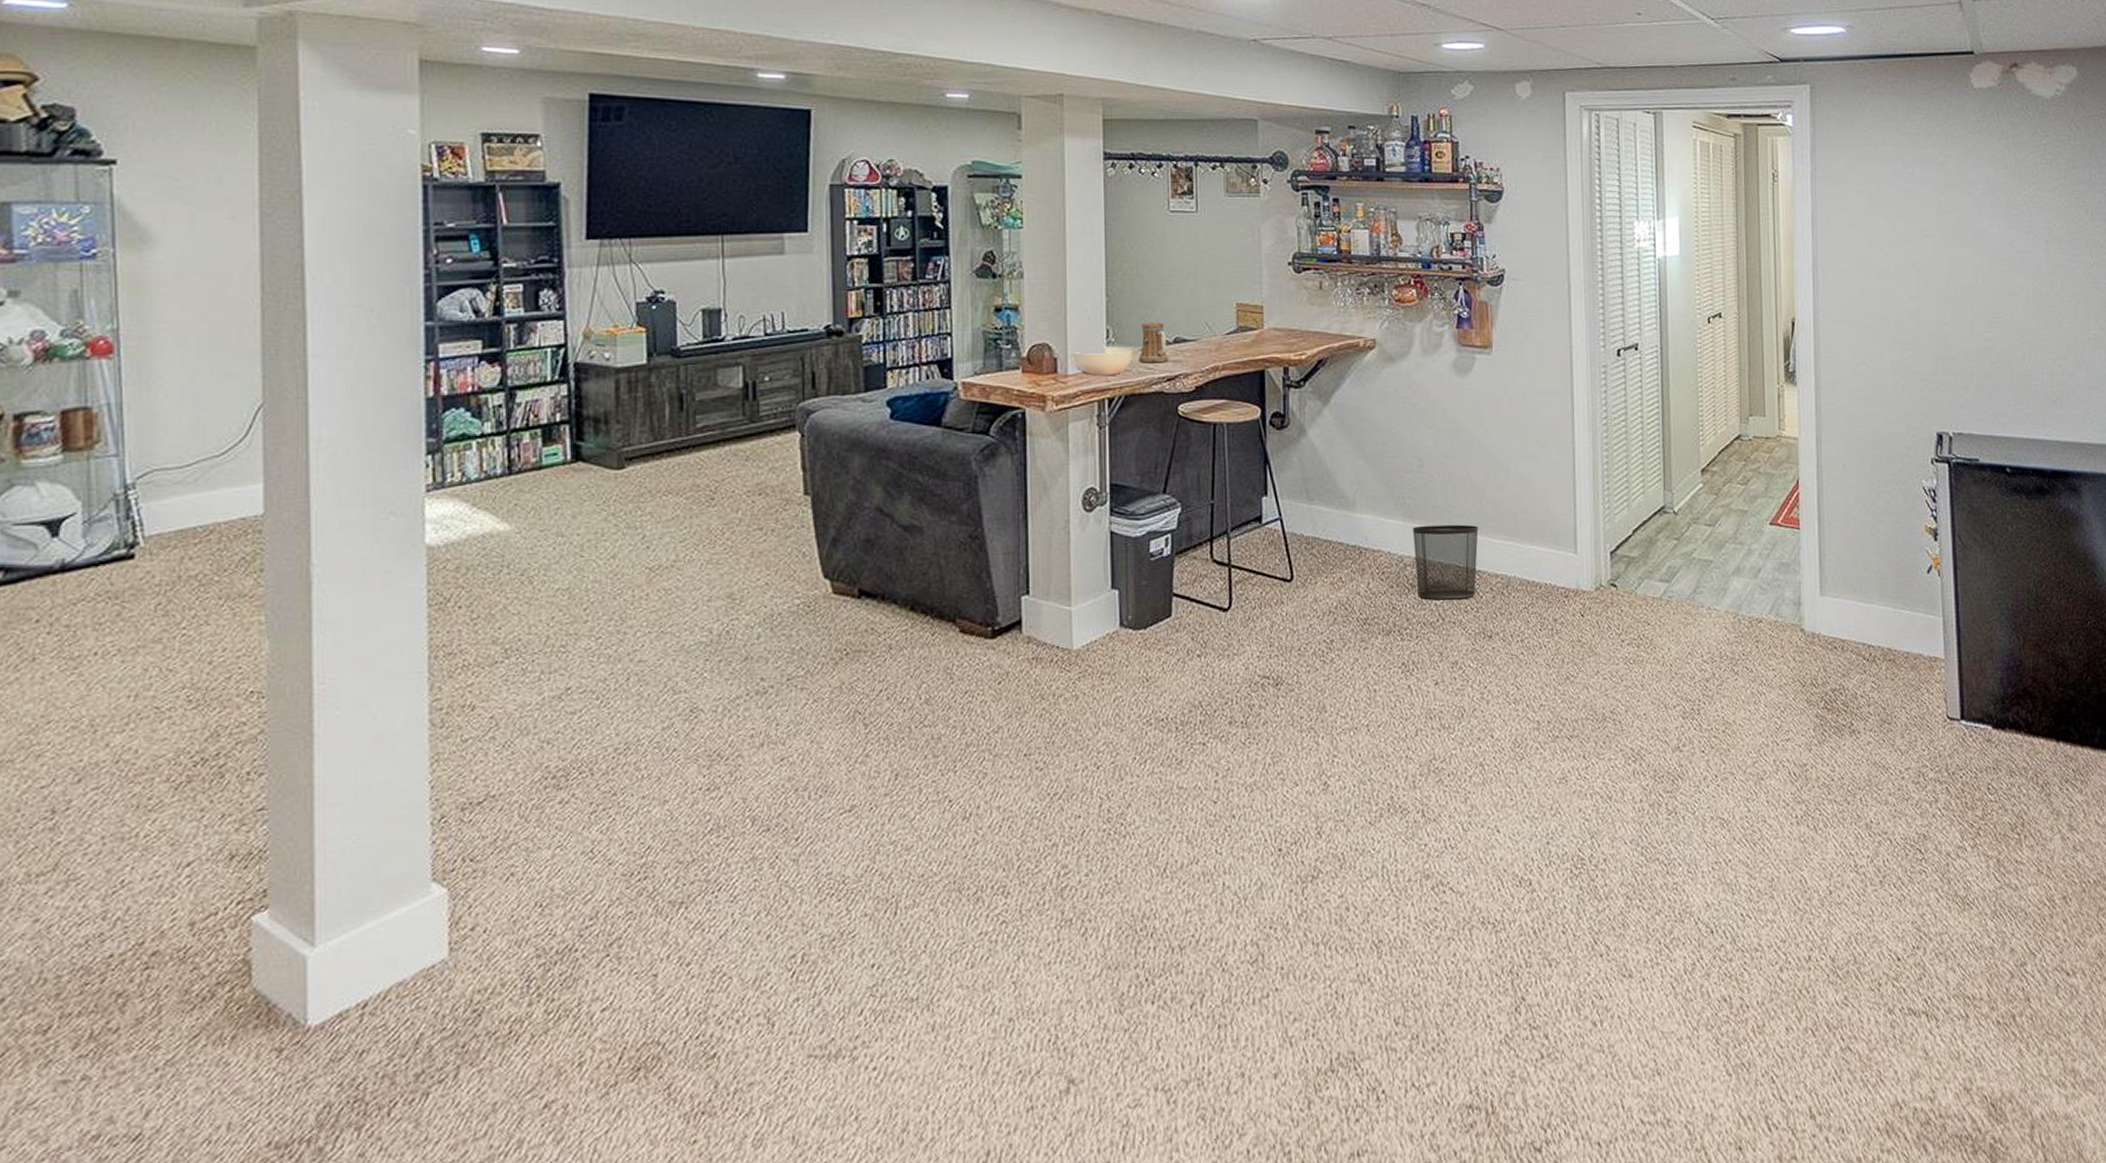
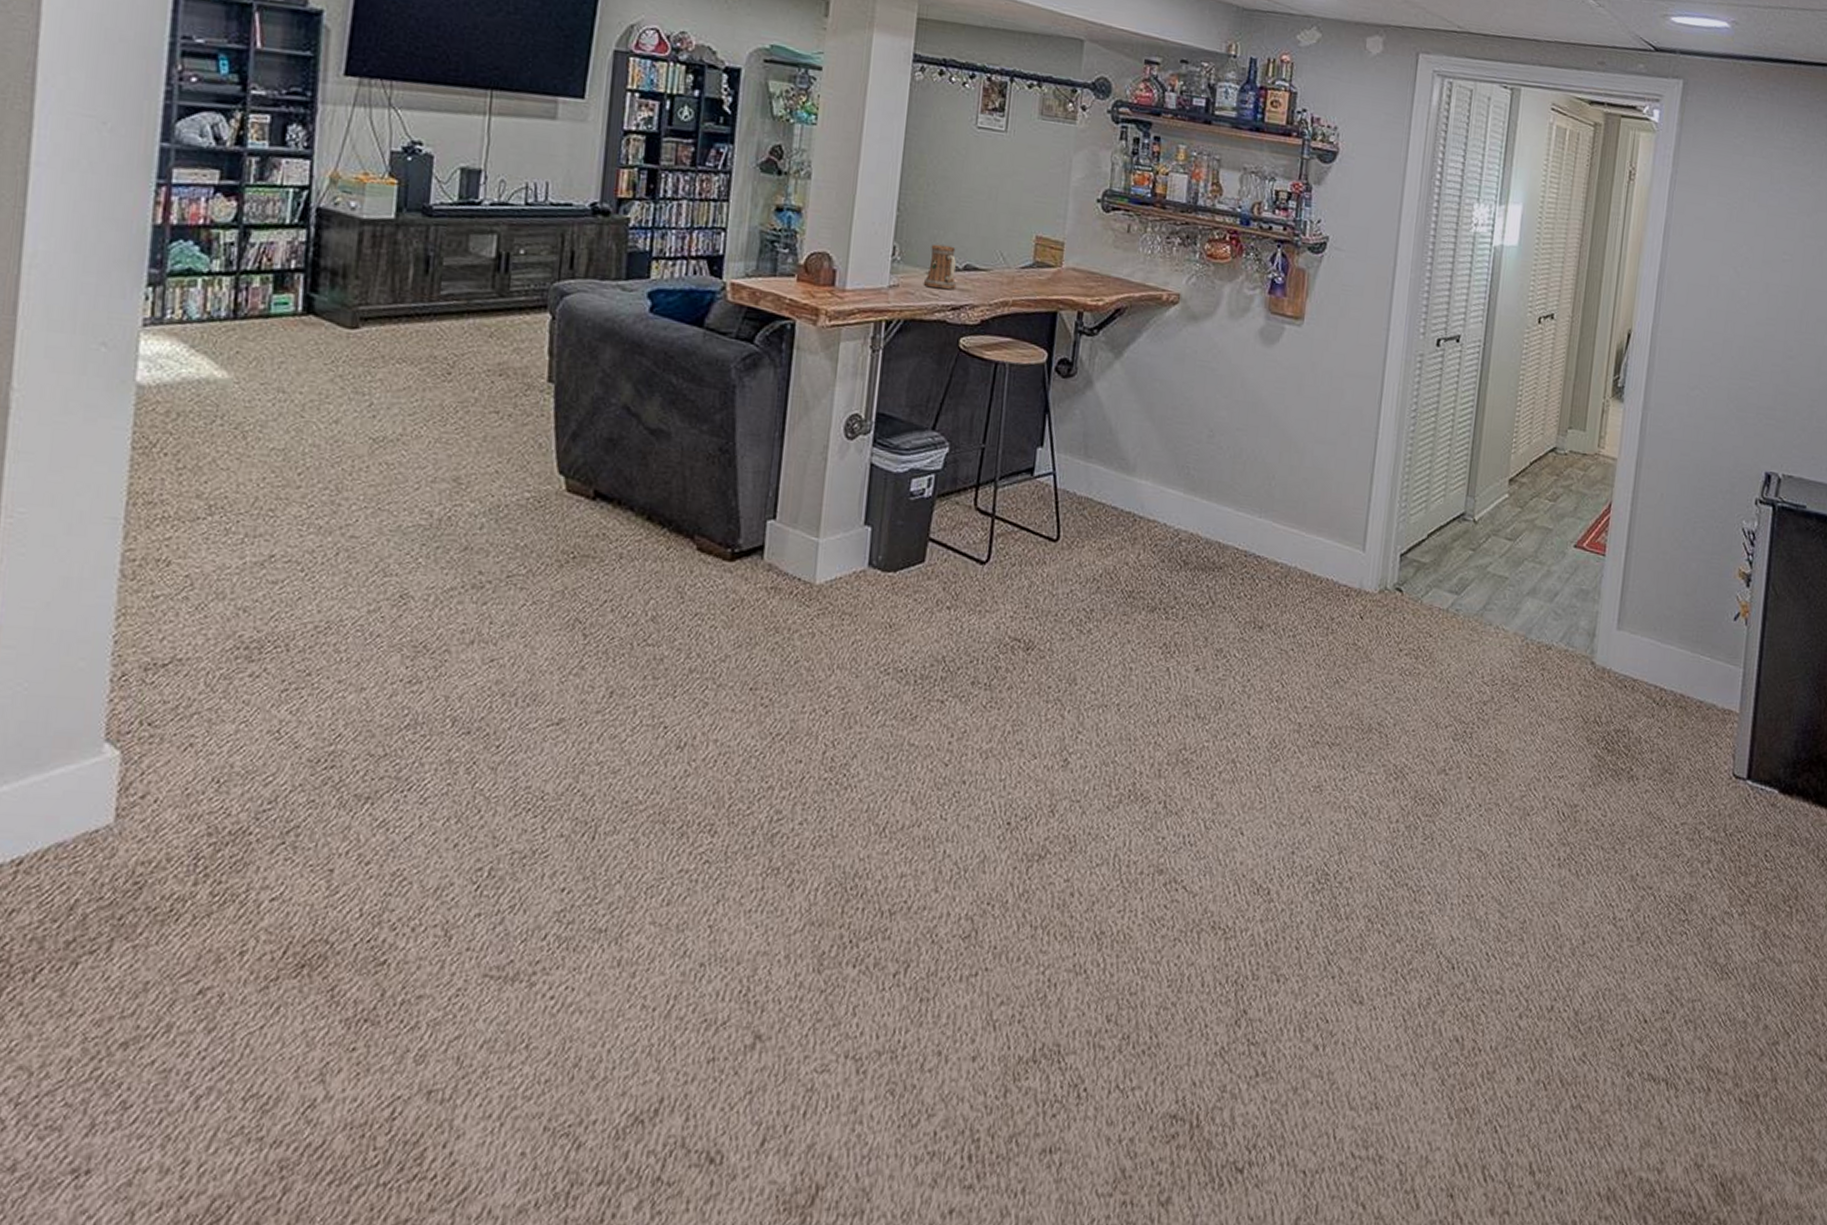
bowl: present [1070,346,1133,376] -> none [850,263,919,297]
waste bin: present [1412,524,1479,600] -> none [1189,500,1264,585]

